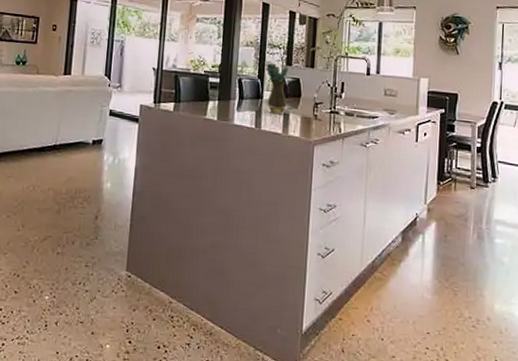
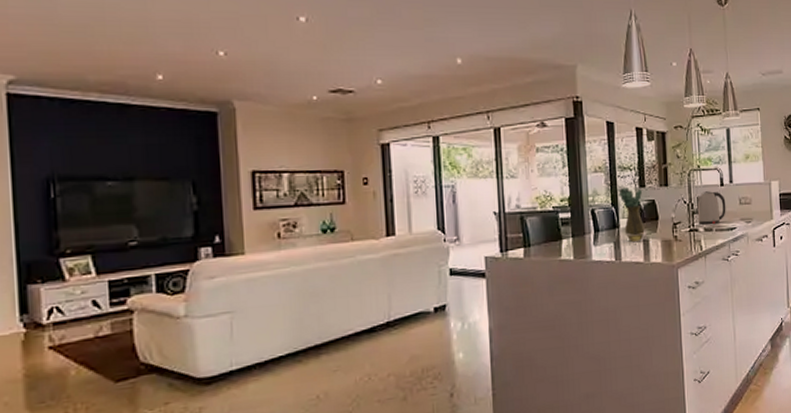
kettle: none [339,78,370,111] -> present [697,191,726,225]

